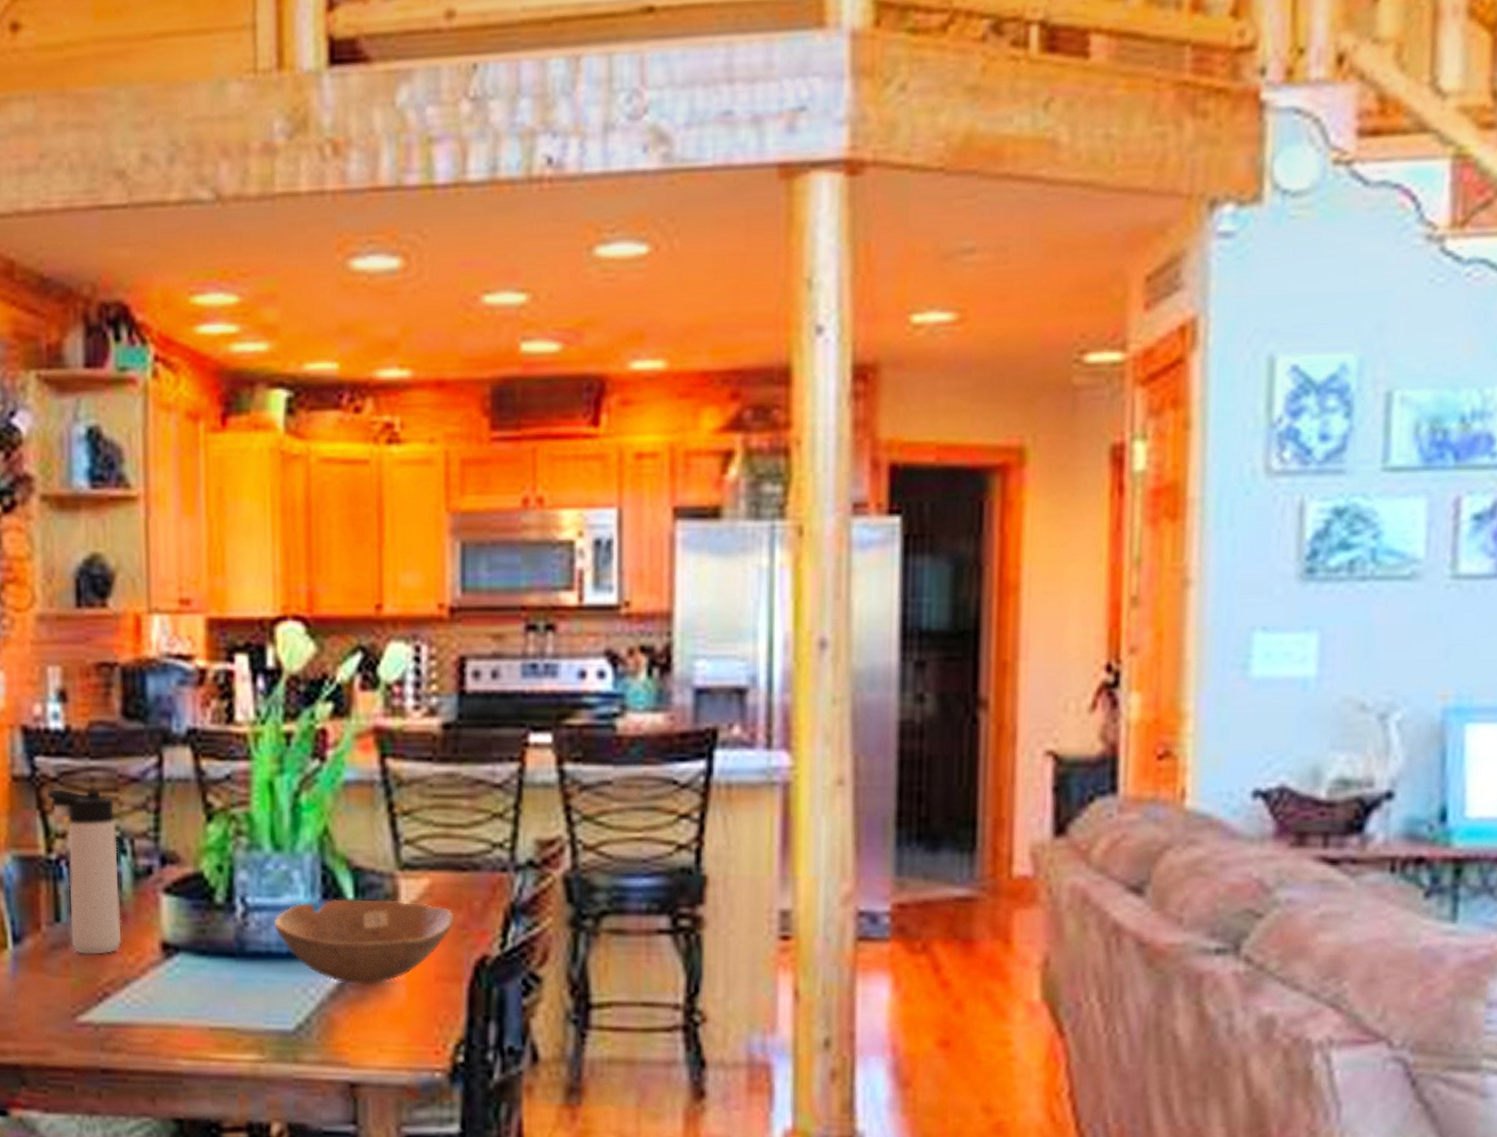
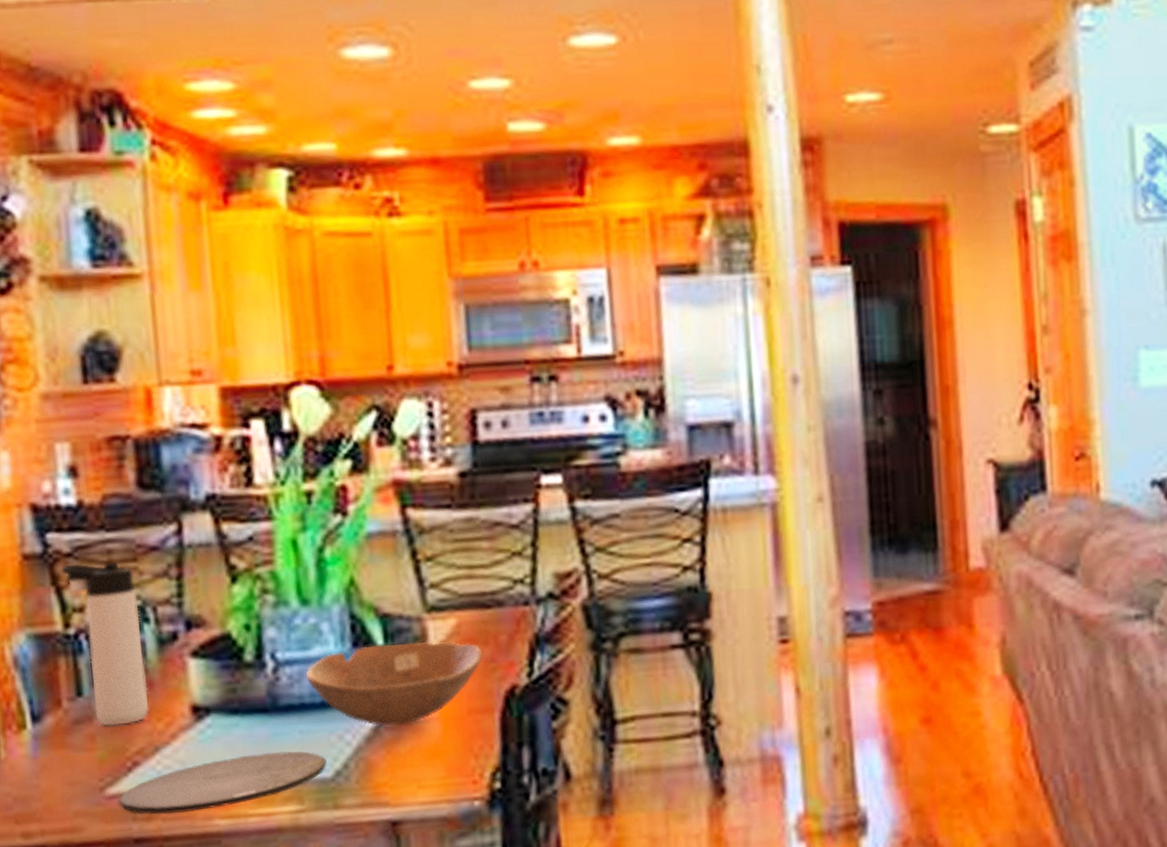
plate: none [89,997,289,1049] -> present [119,751,327,814]

